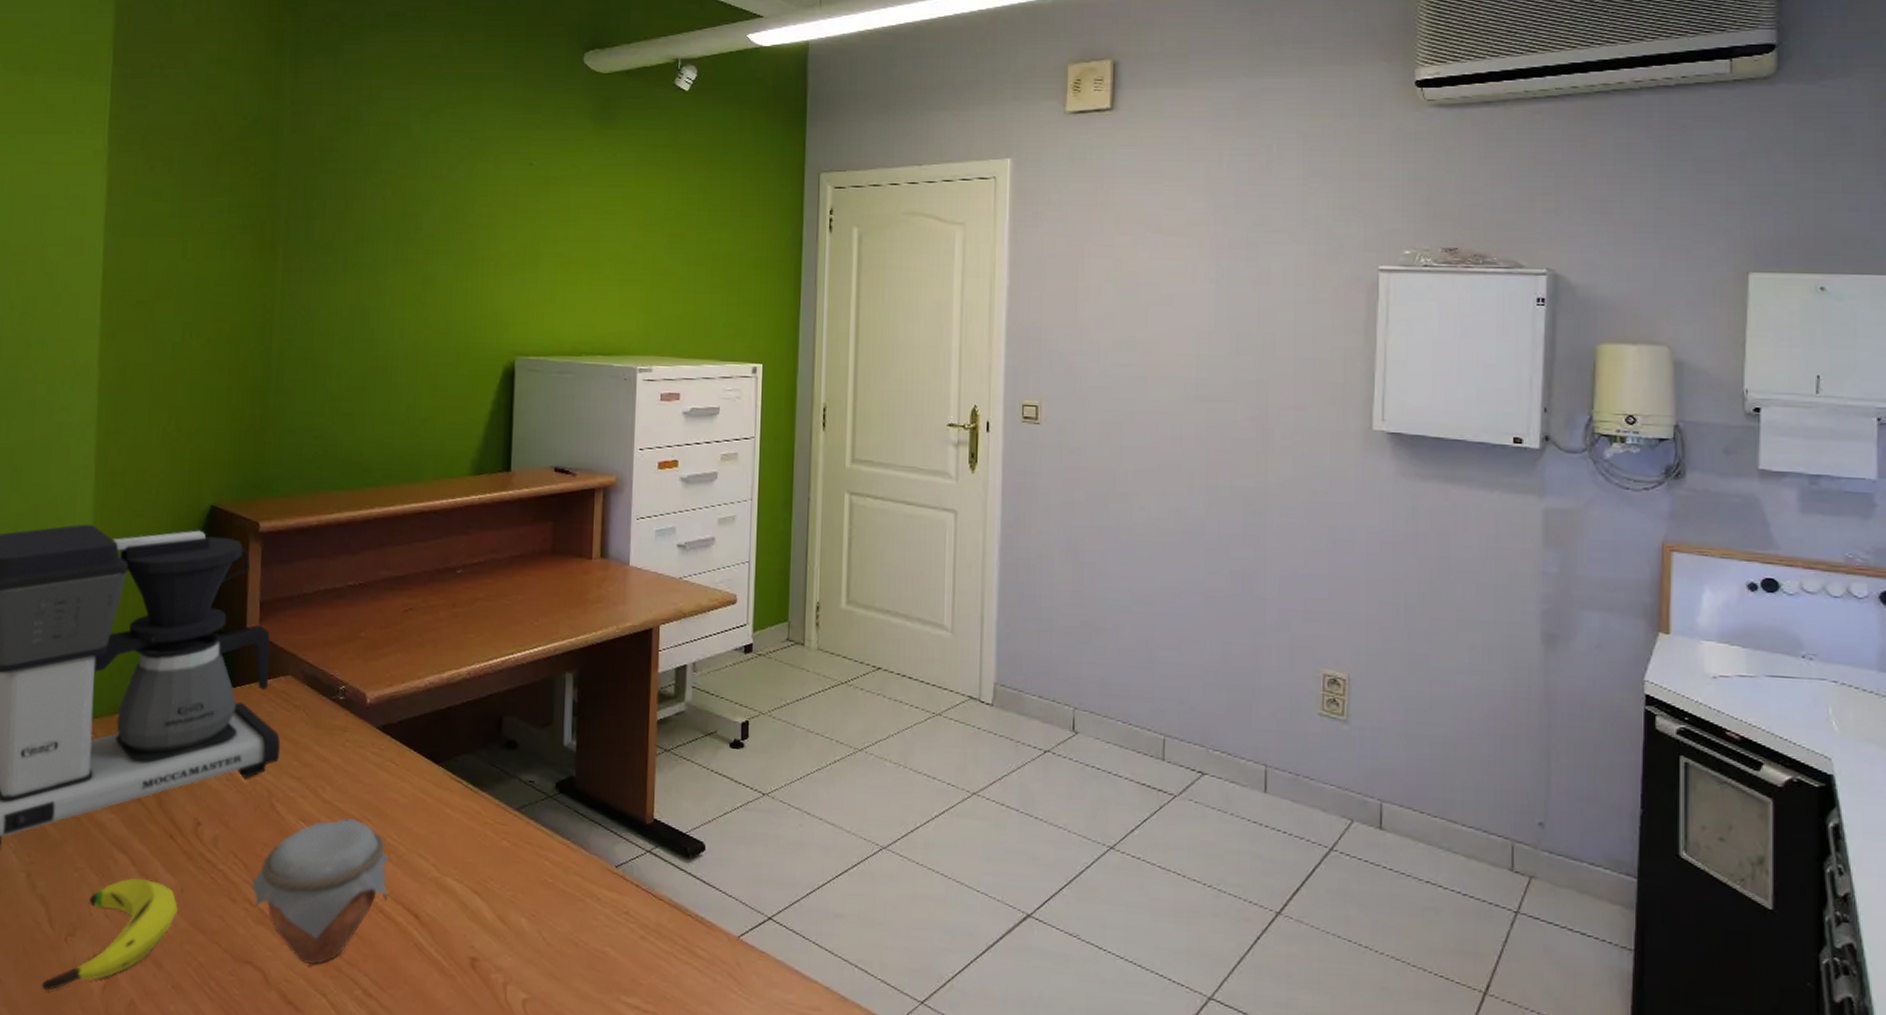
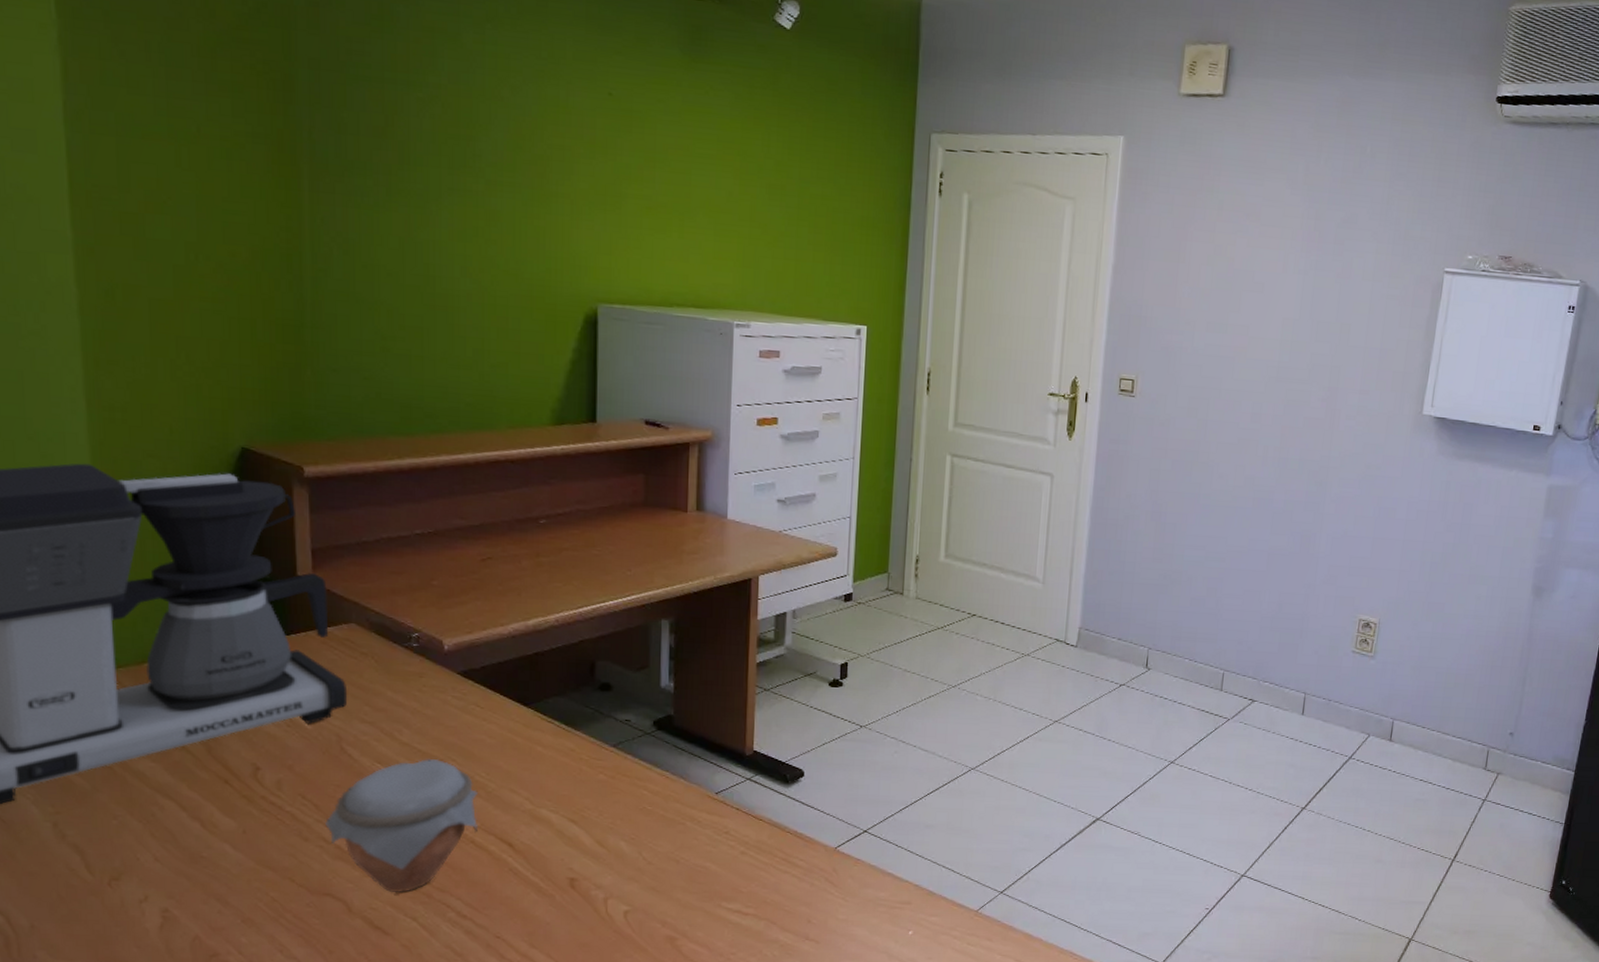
banana: present [41,877,178,990] -> none [85,822,241,932]

